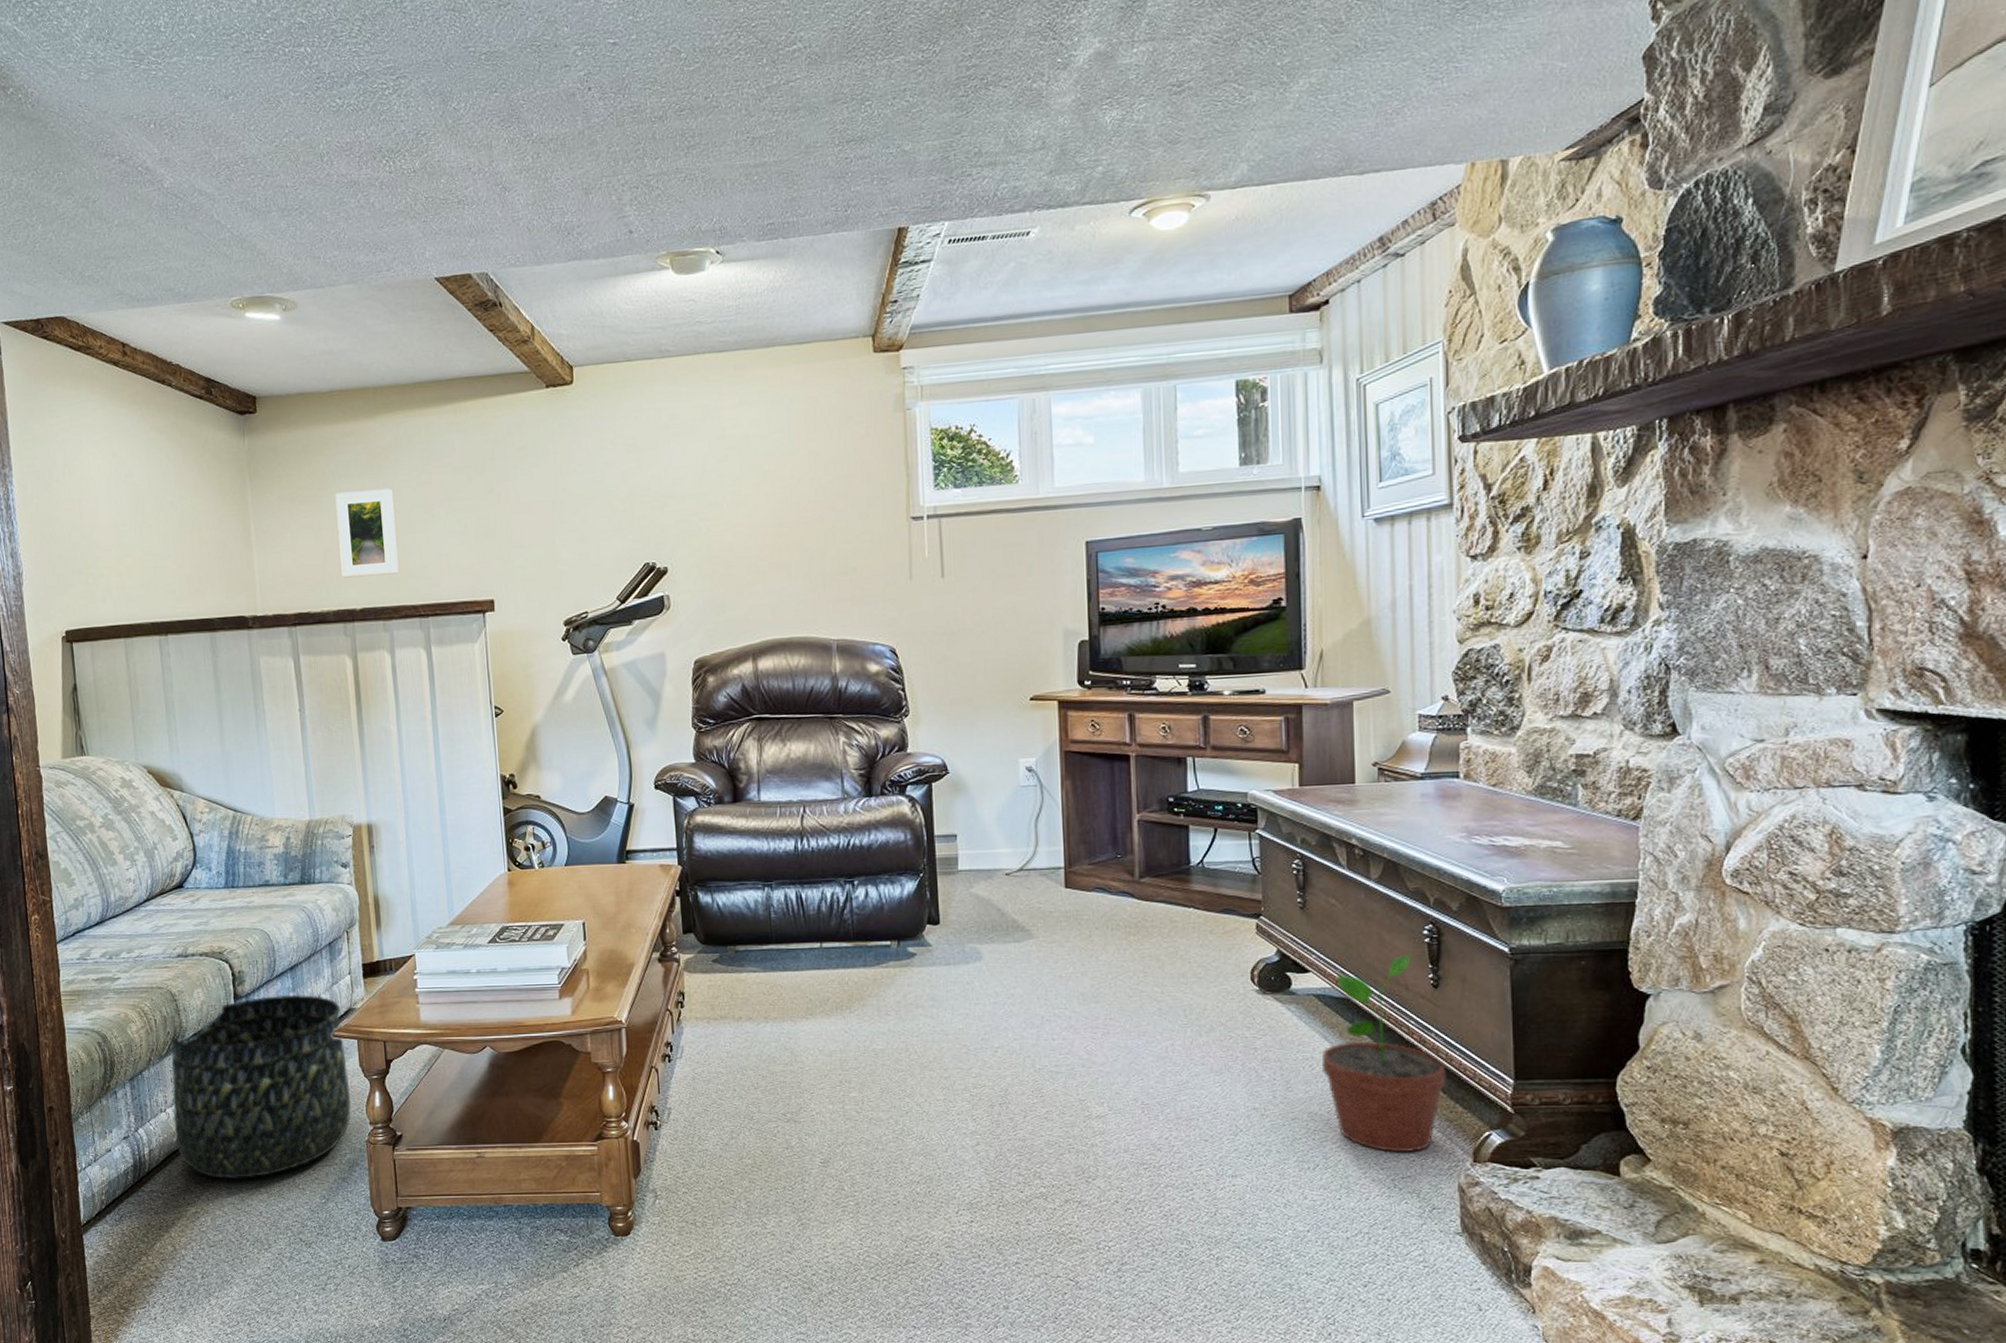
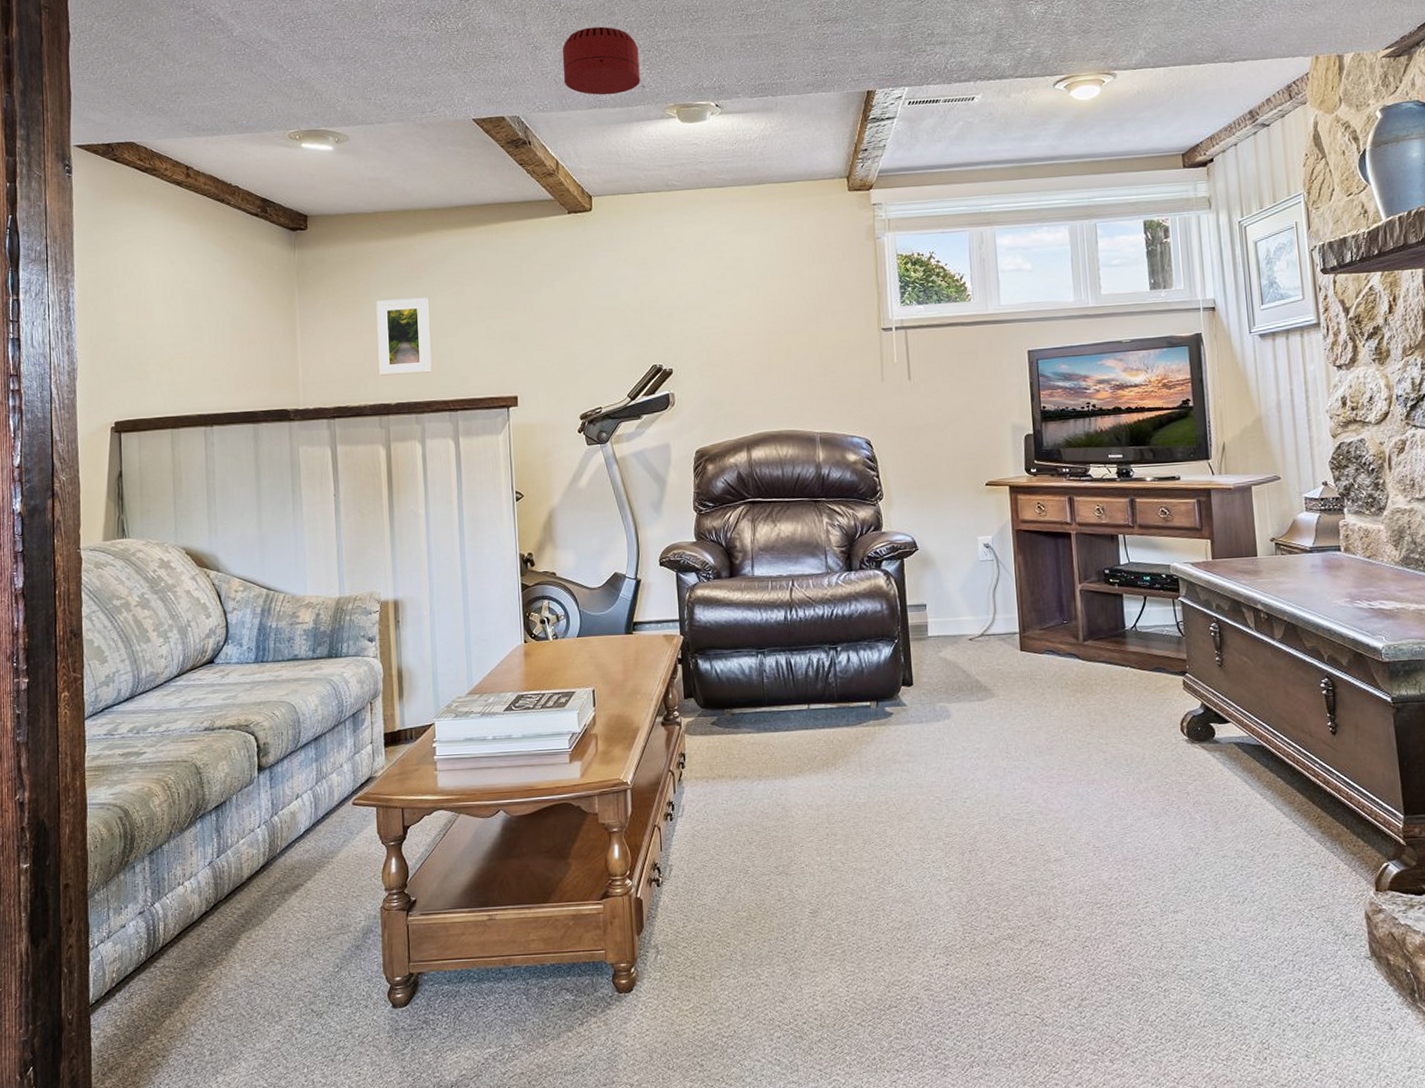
basket: present [170,994,352,1180] -> none [190,764,368,952]
smoke detector: none [535,159,627,245] -> present [562,26,640,96]
potted plant: present [1321,953,1446,1153] -> none [1244,704,1349,885]

